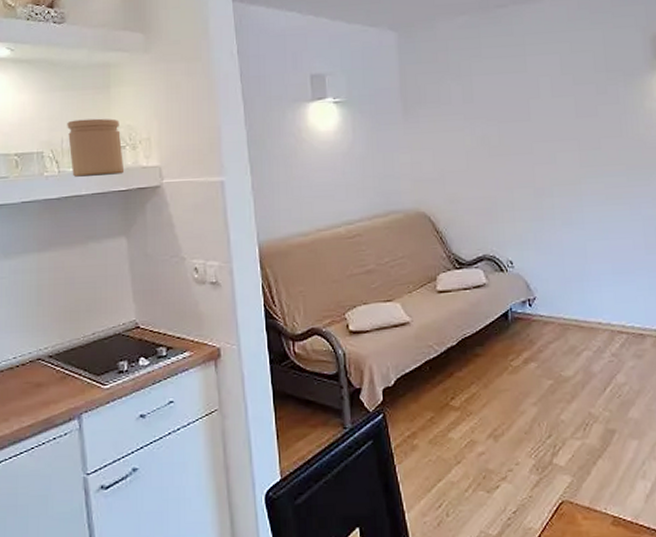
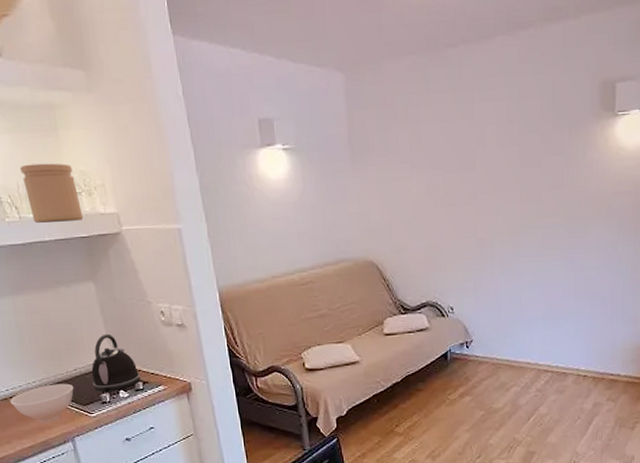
bowl: none [16,349,89,397] -> present [10,383,74,424]
kettle: none [111,293,165,359] -> present [91,333,141,392]

